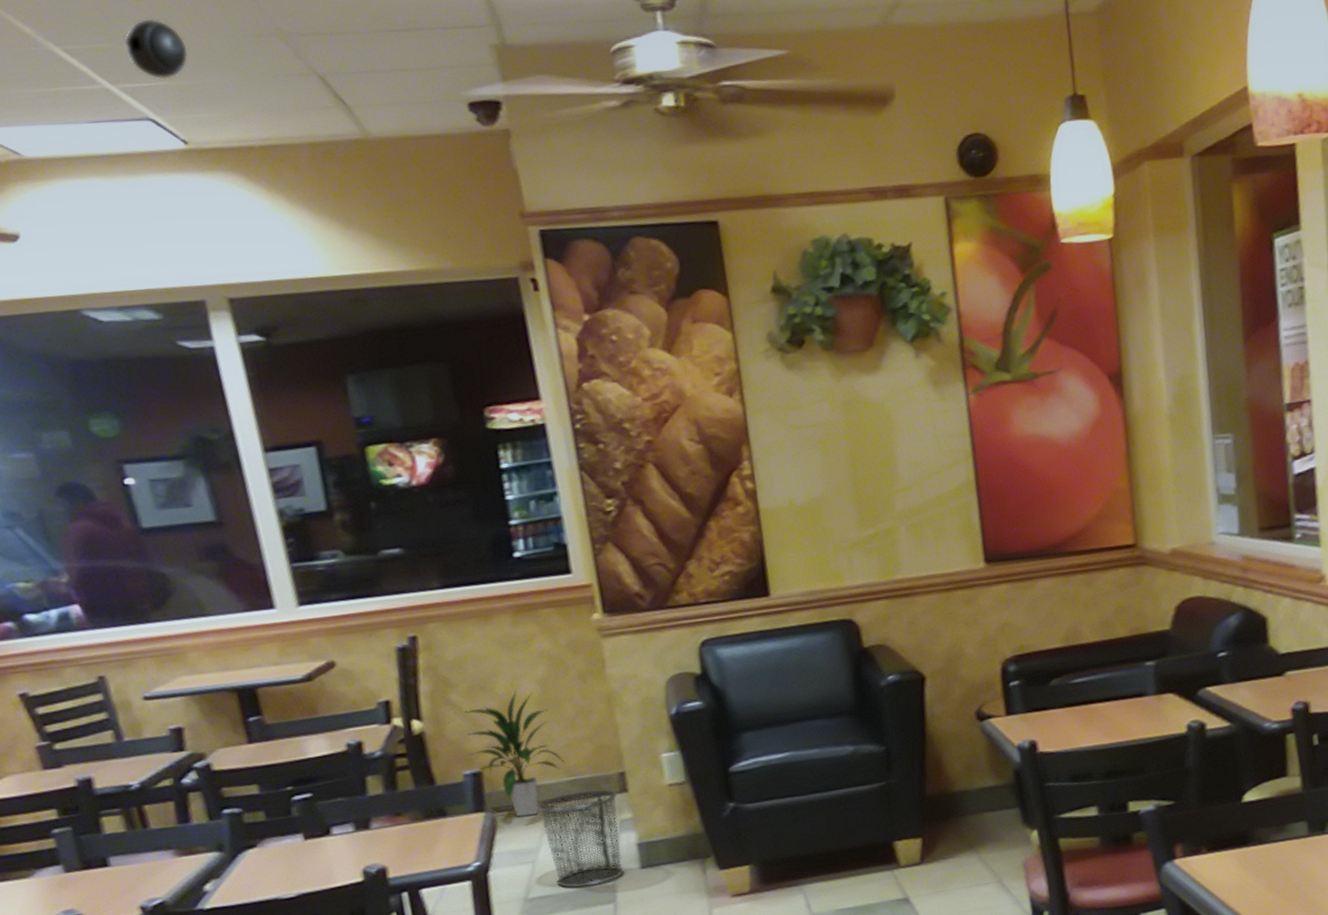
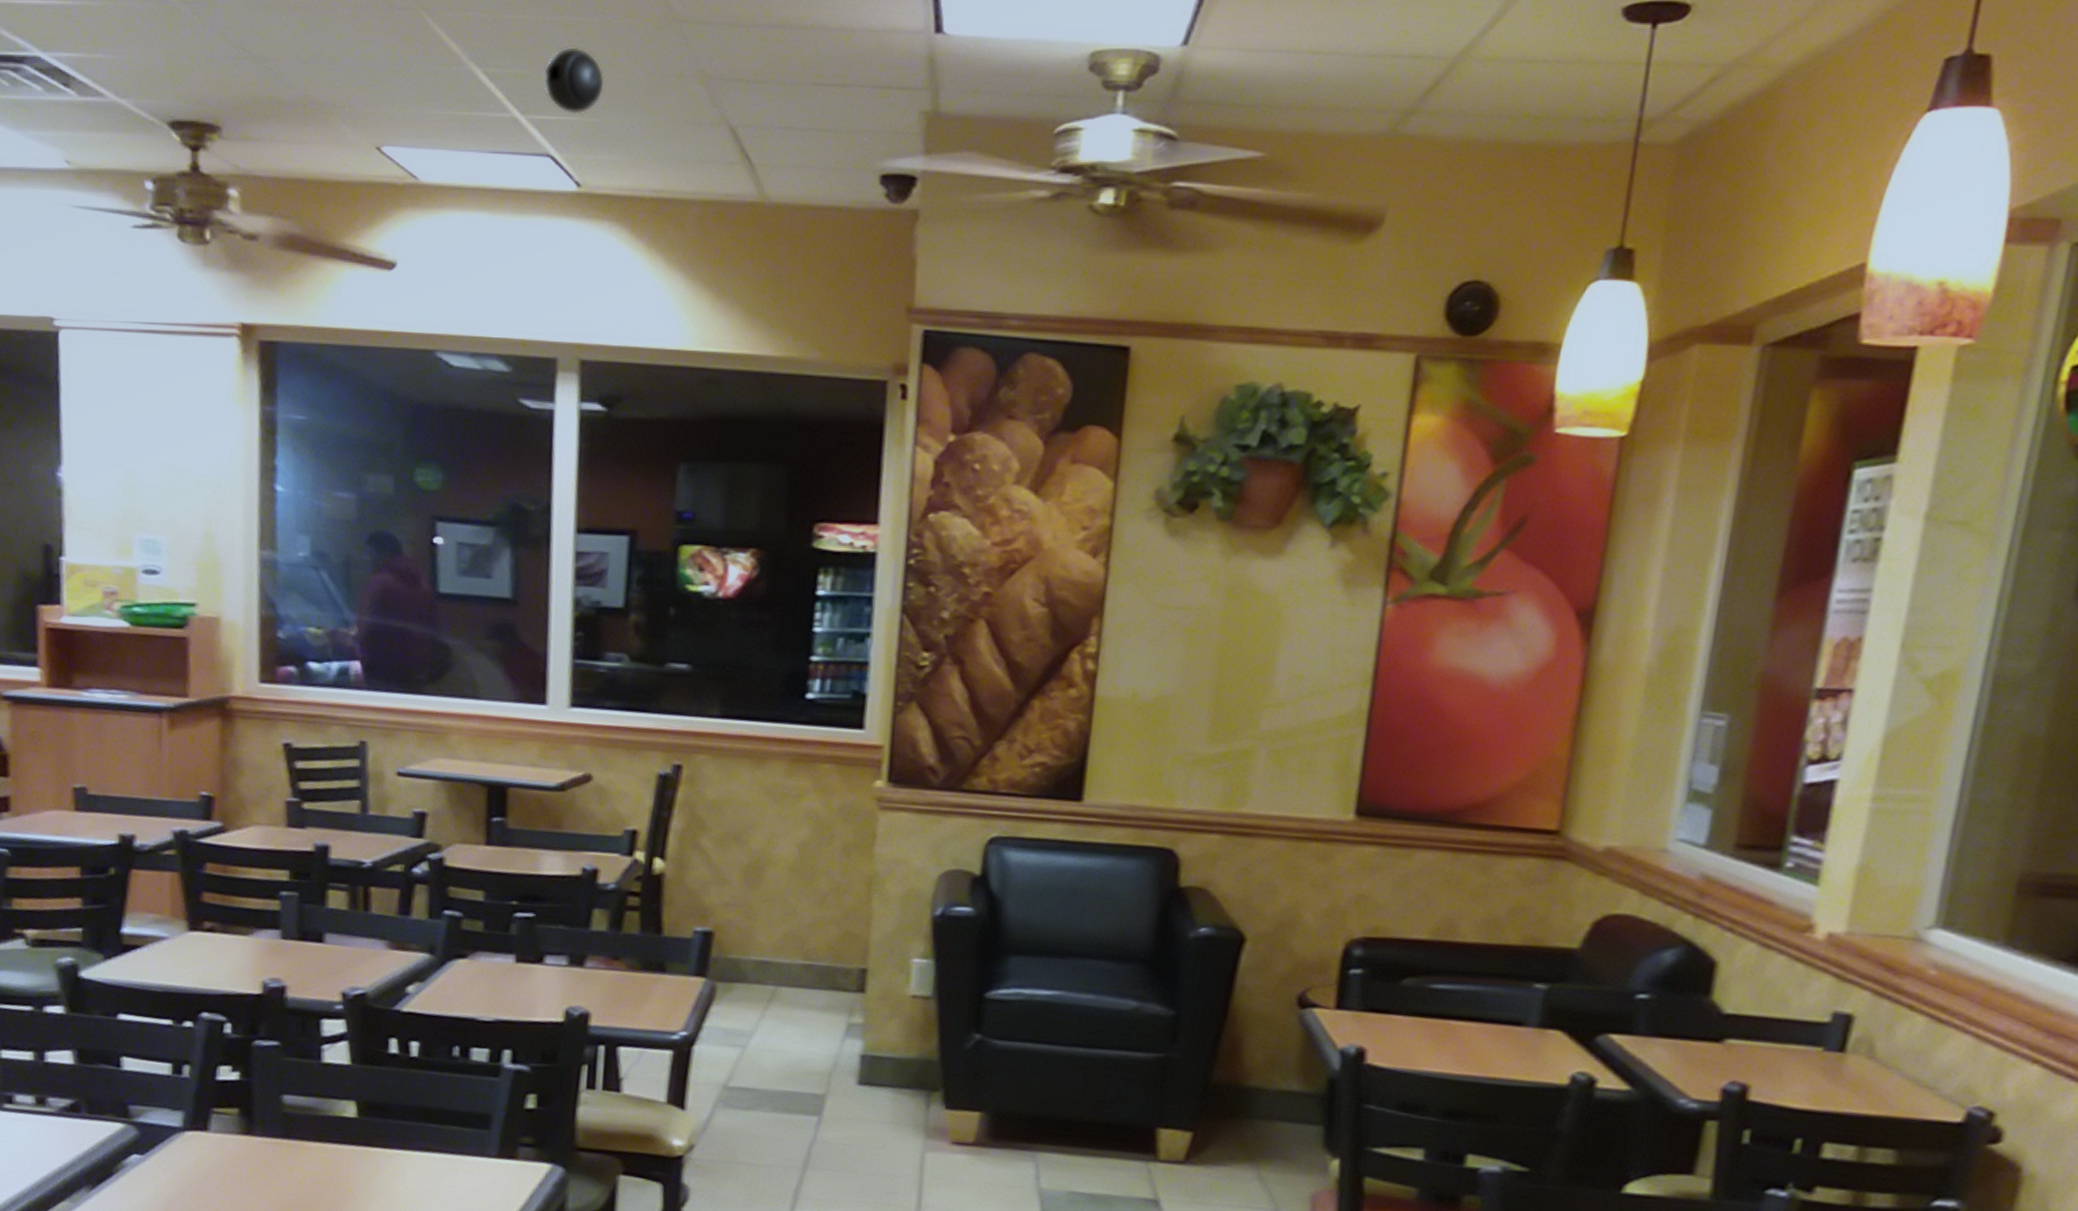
indoor plant: present [464,691,566,818] -> none [706,850,805,995]
waste bin: present [537,789,624,888] -> none [762,978,852,1091]

